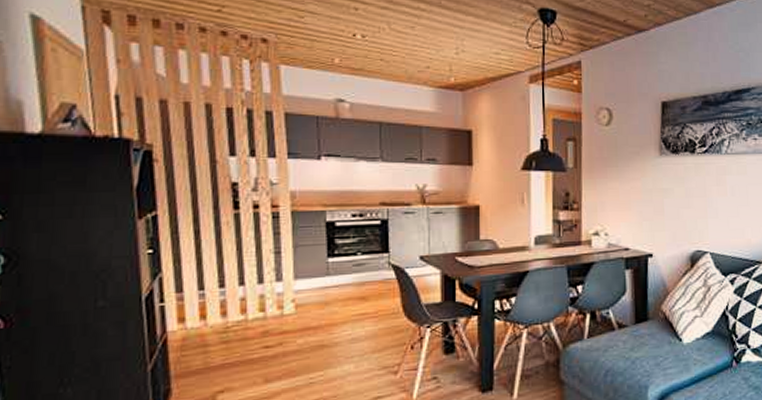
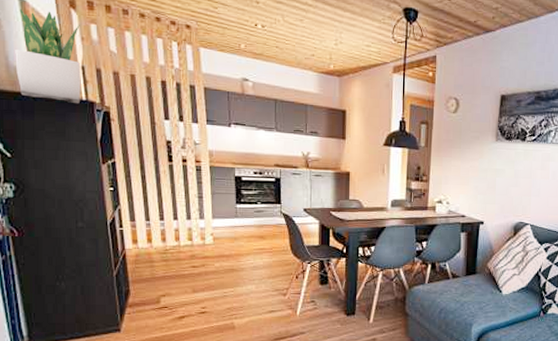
planter: none [19,28,116,144] -> present [15,9,81,104]

